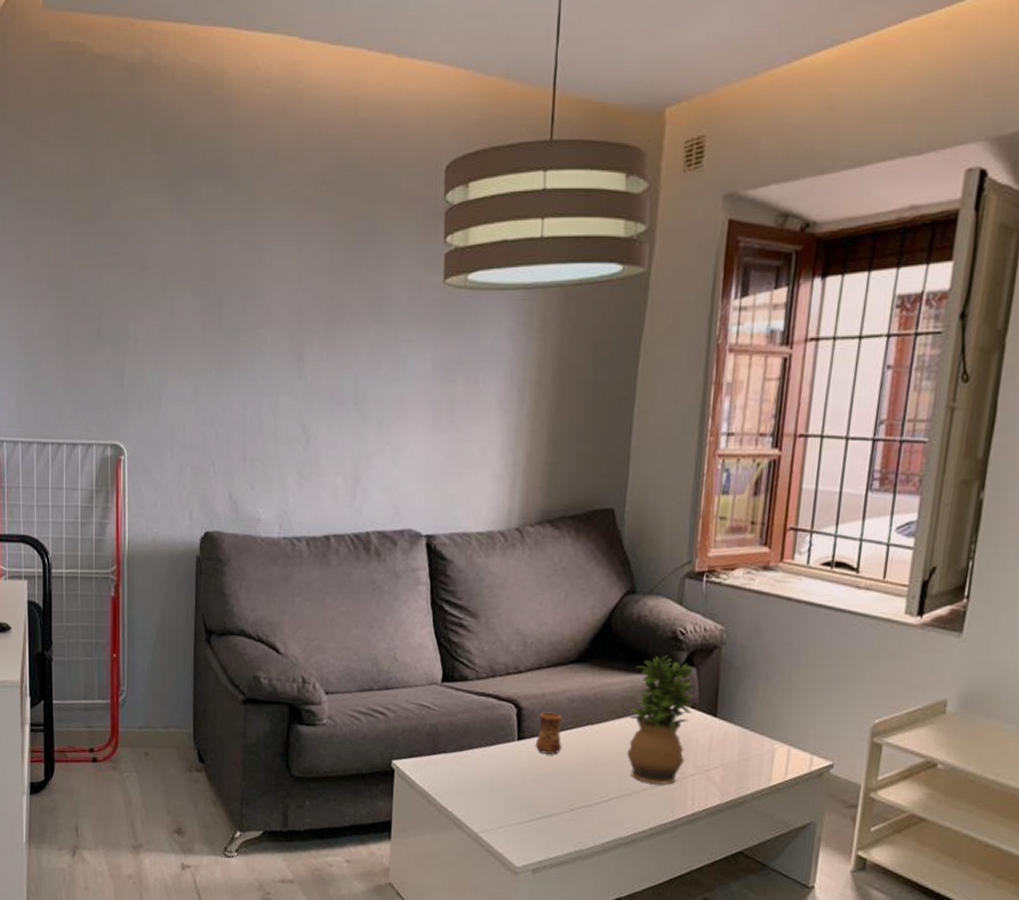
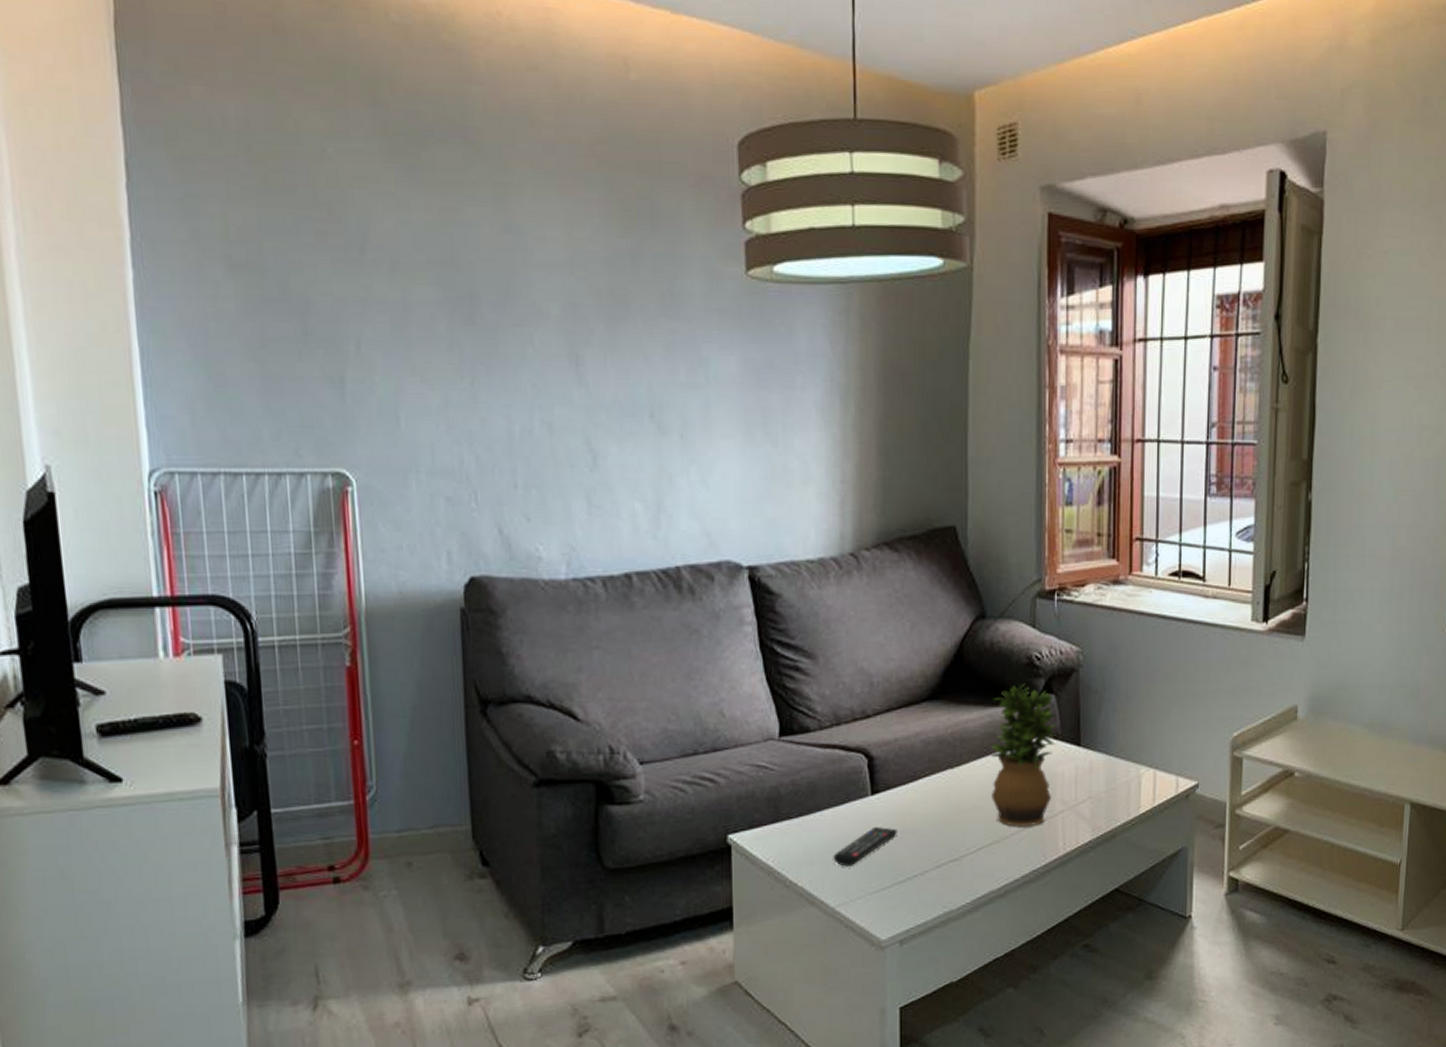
remote control: none [480,768,538,800] -> present [833,826,897,867]
cup: present [535,712,562,754] -> none [891,759,921,807]

